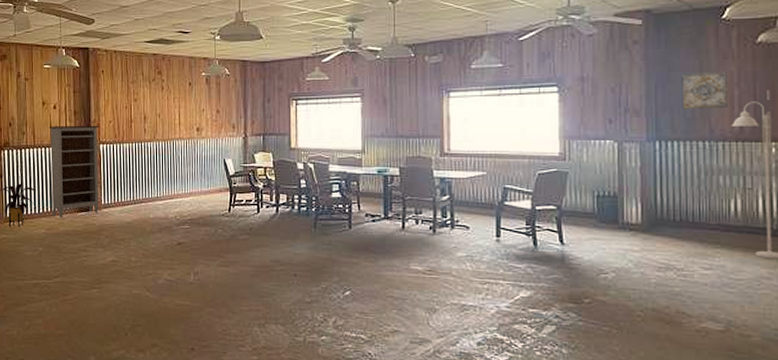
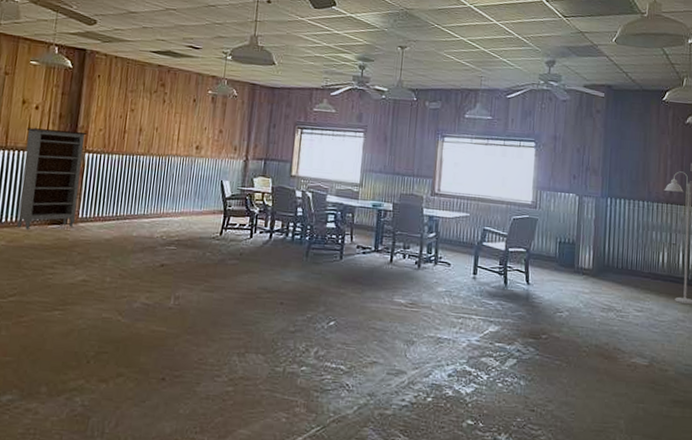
wall art: present [682,71,727,109] -> none [629,142,664,174]

